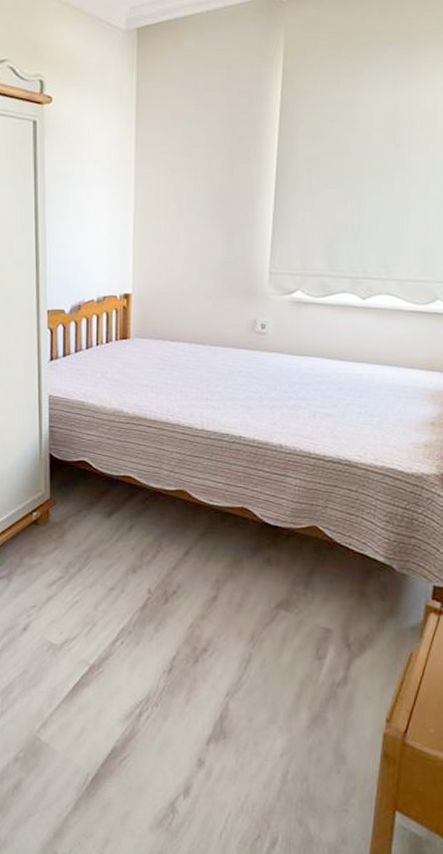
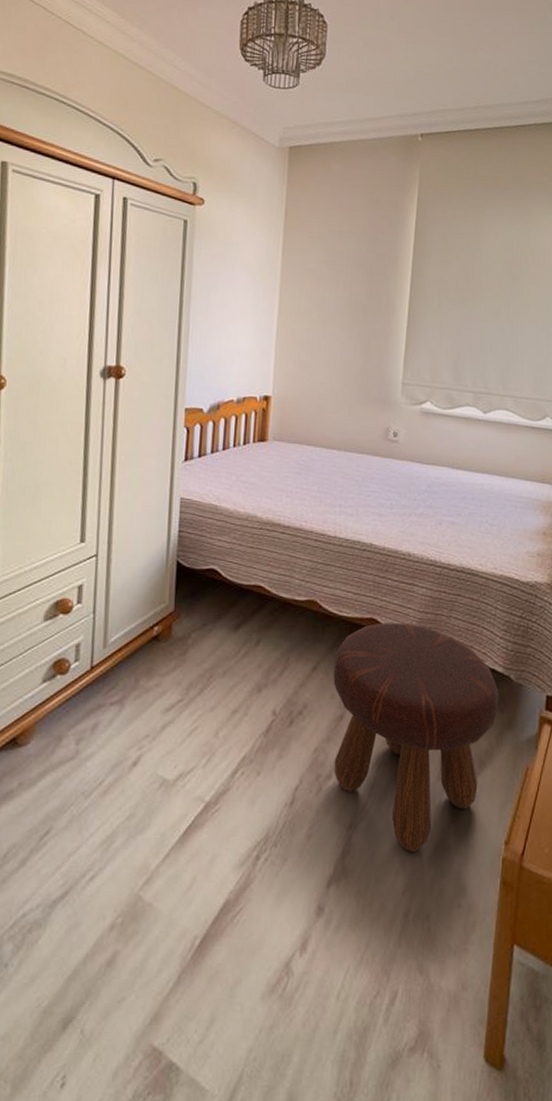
footstool: none [205,512,380,721] -> present [333,623,499,852]

